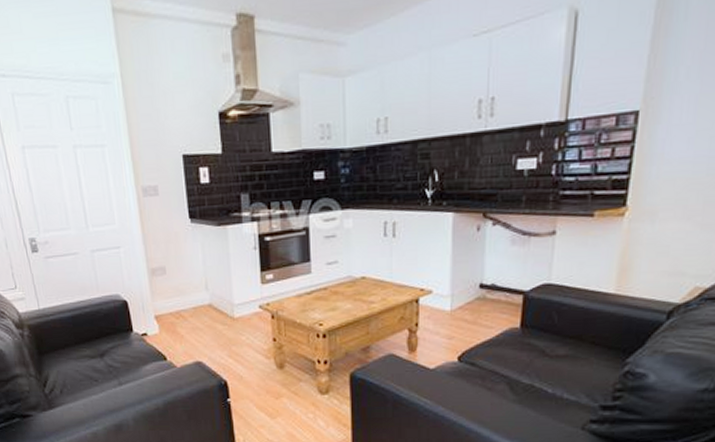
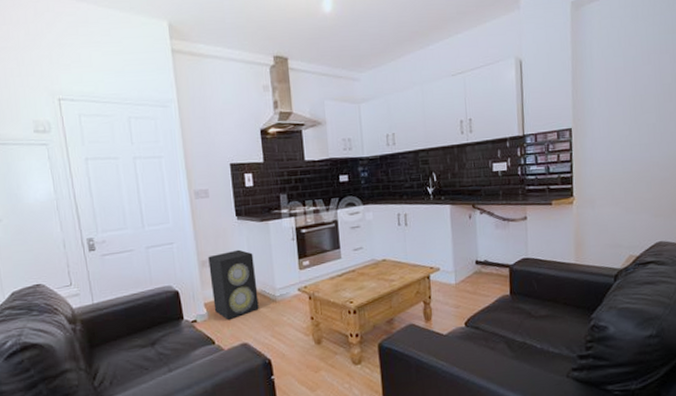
speaker: none [158,257,215,336] -> present [208,249,259,321]

